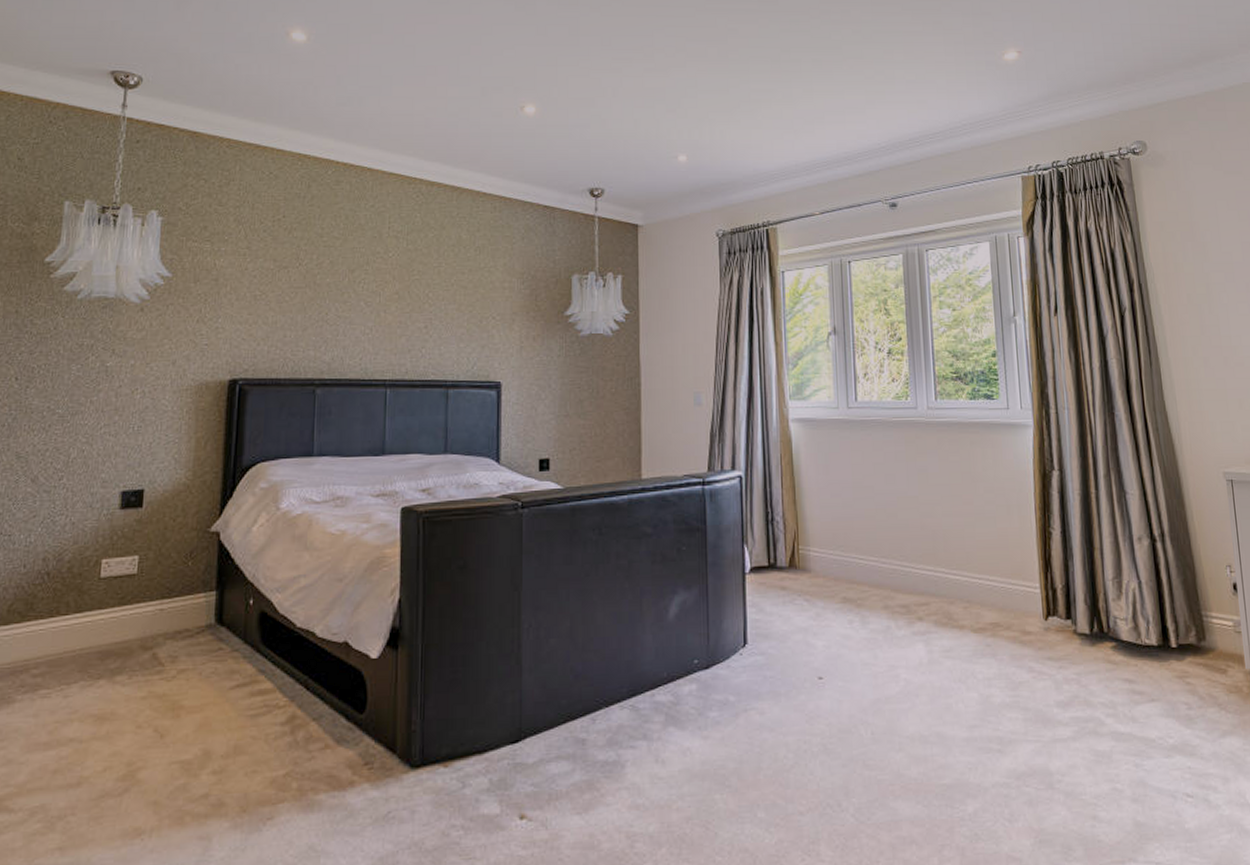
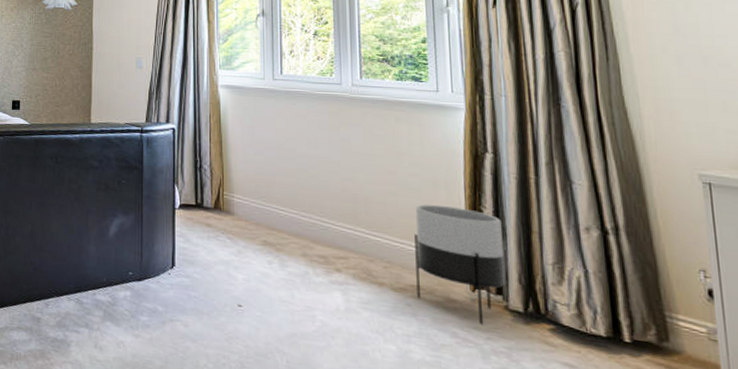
planter: none [991,532,1074,654] -> present [414,204,507,325]

